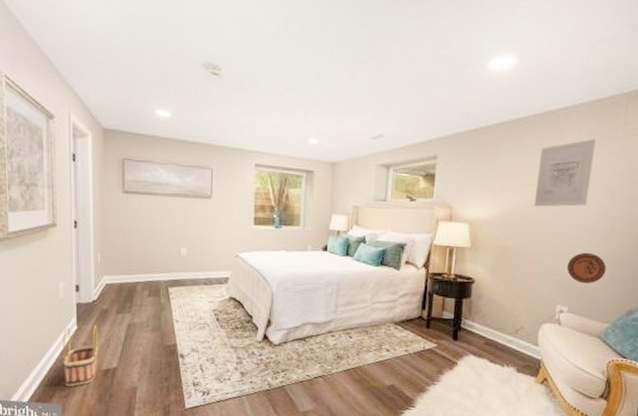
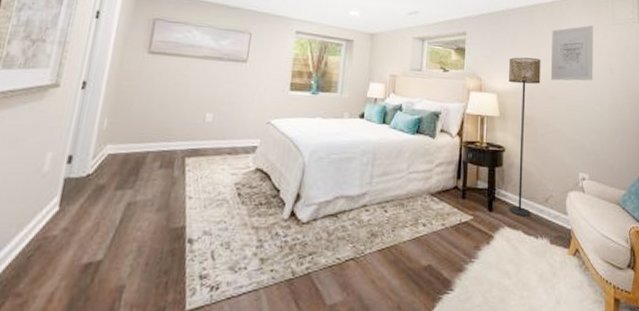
basket: present [63,324,98,387] -> none [24,204,87,291]
floor lamp: none [475,181,524,347] -> present [509,57,541,217]
decorative plate: present [566,252,607,284] -> none [583,122,616,152]

